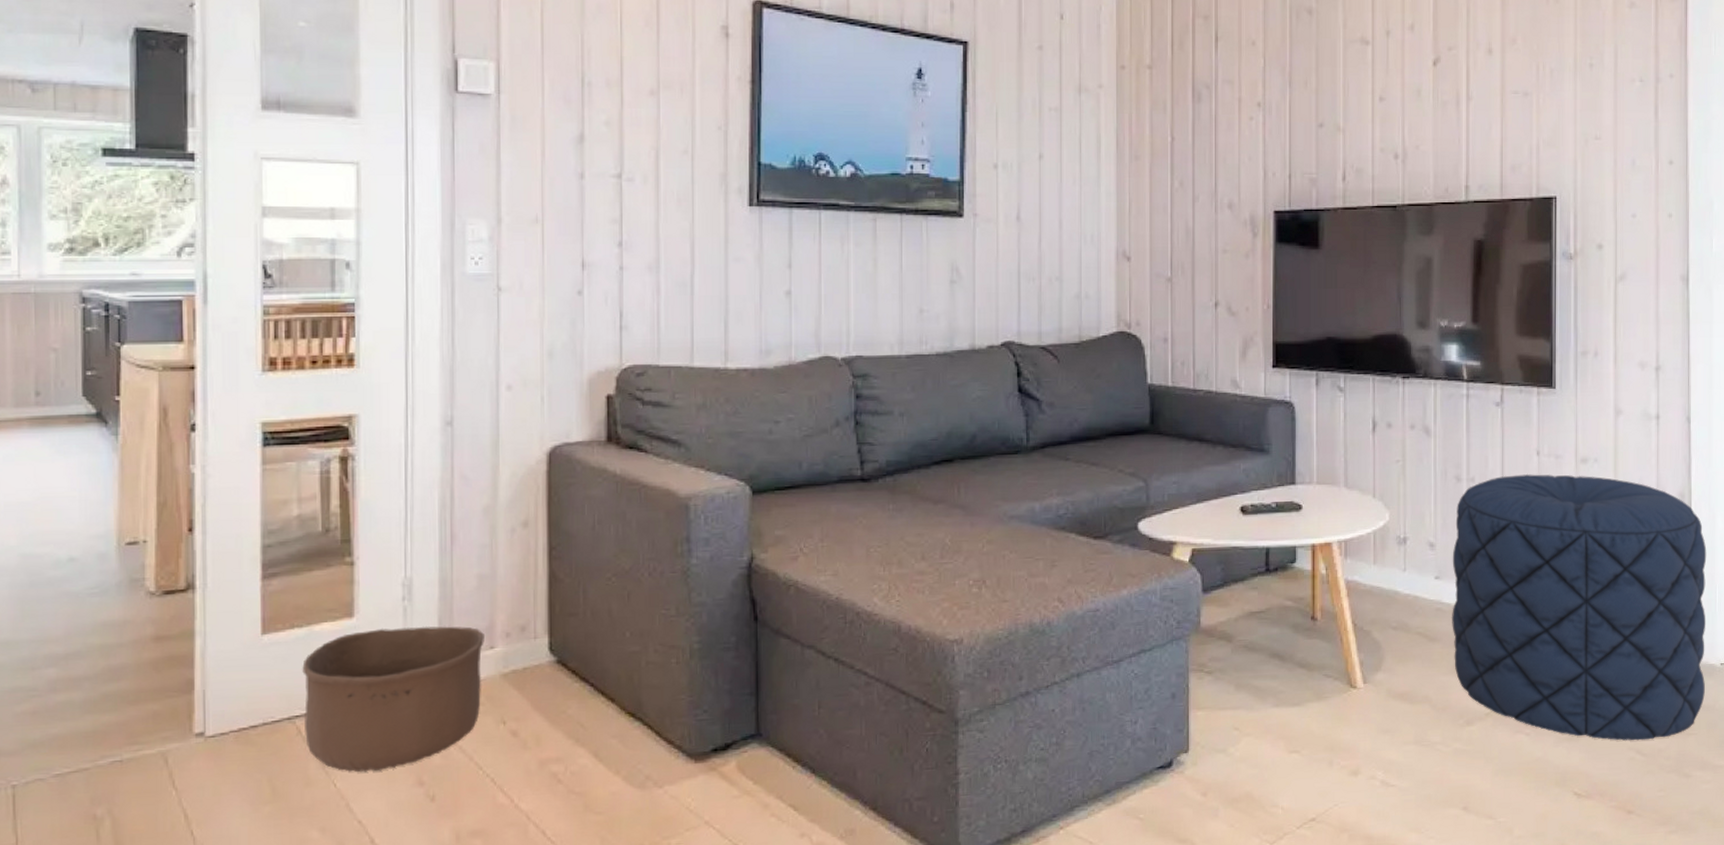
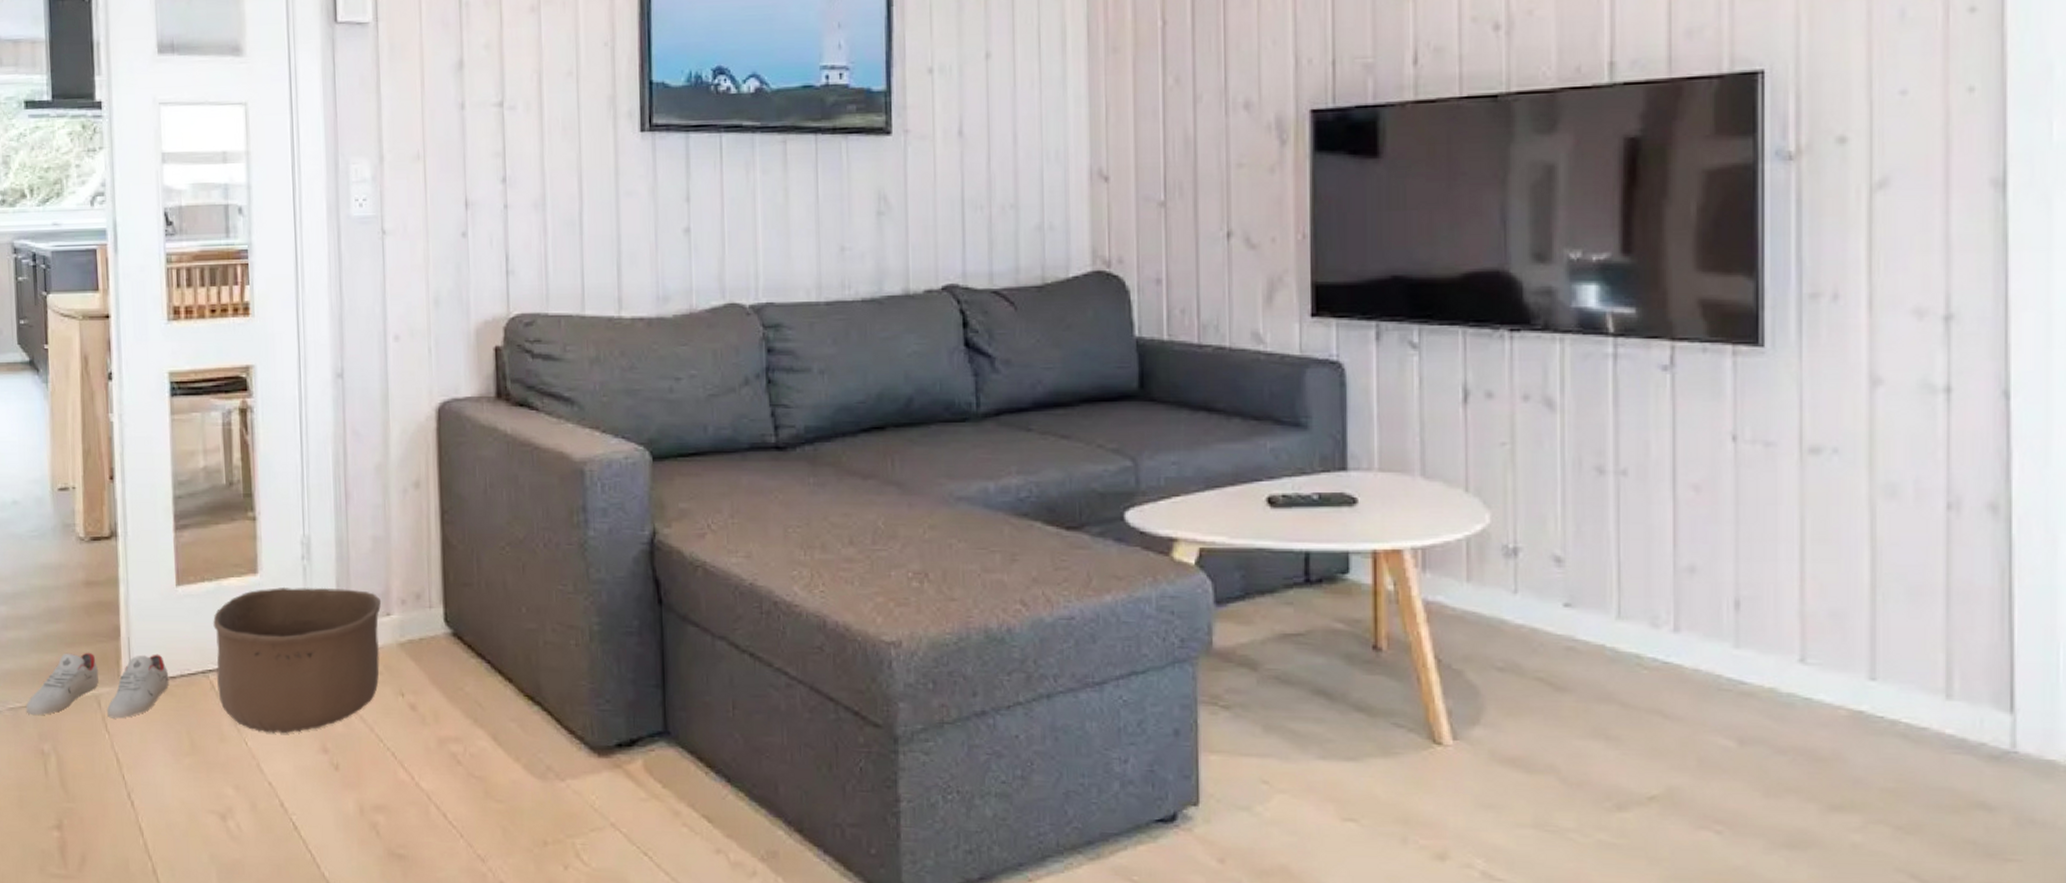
shoe: none [75,704,250,780] -> present [25,652,170,719]
pouf: present [1452,474,1707,741] -> none [1591,468,2041,861]

